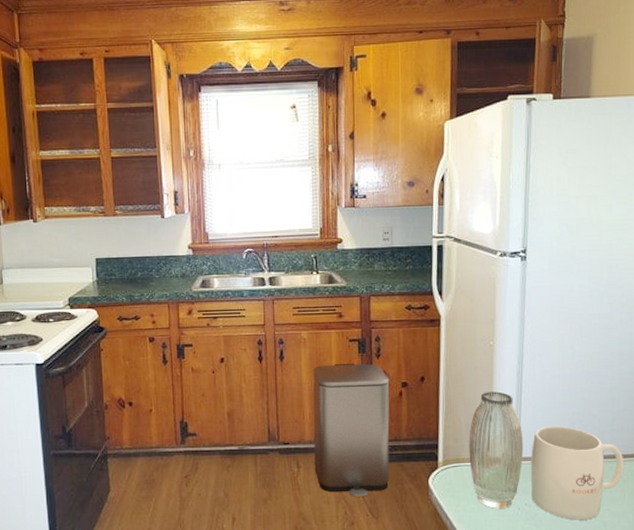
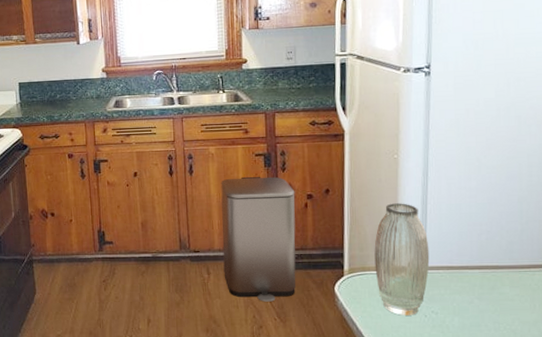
mug: present [530,425,624,520] -> none [436,236,534,328]

